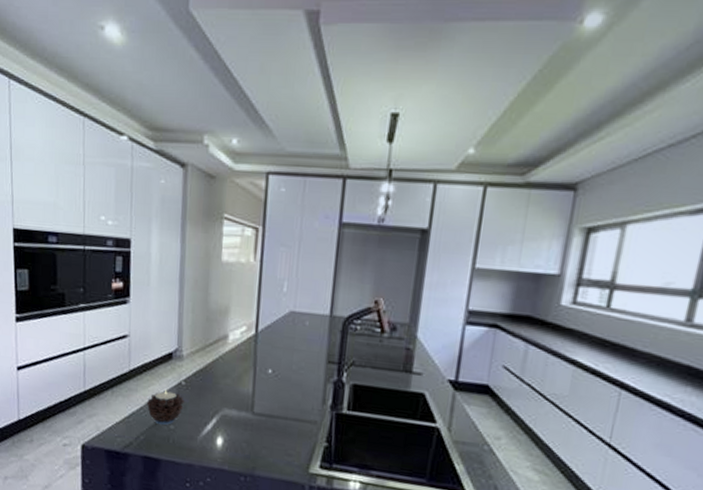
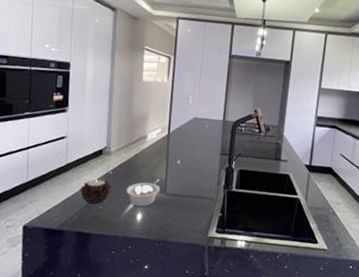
legume: none [202,393,247,429] -> present [126,179,161,207]

